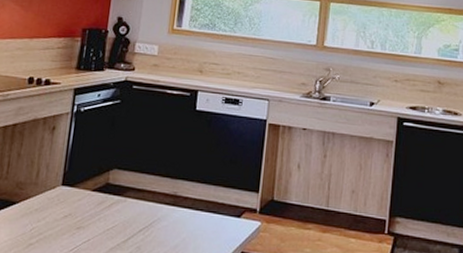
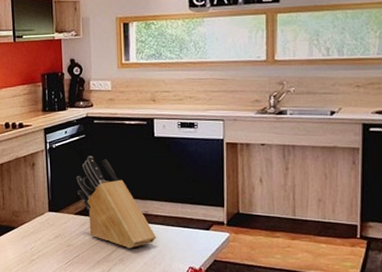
knife block: none [99,124,183,235] -> present [76,156,157,249]

